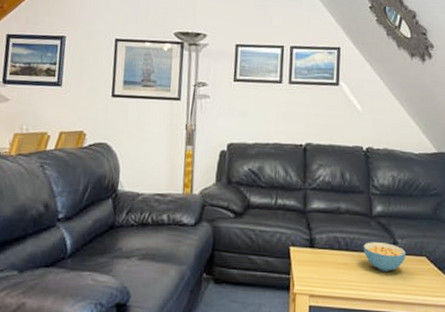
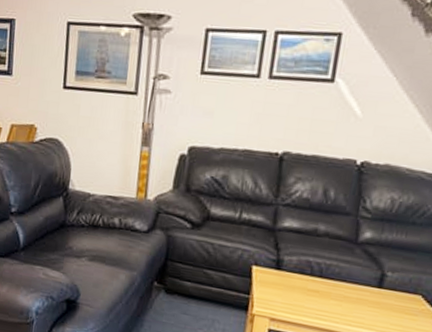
cereal bowl: present [363,242,407,272] -> none [341,271,397,306]

